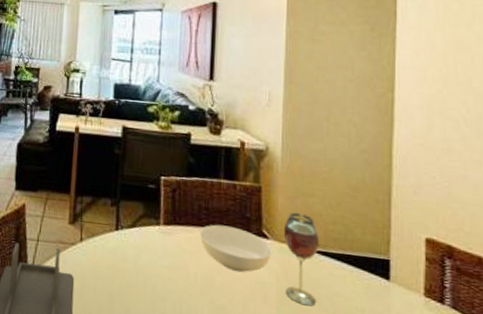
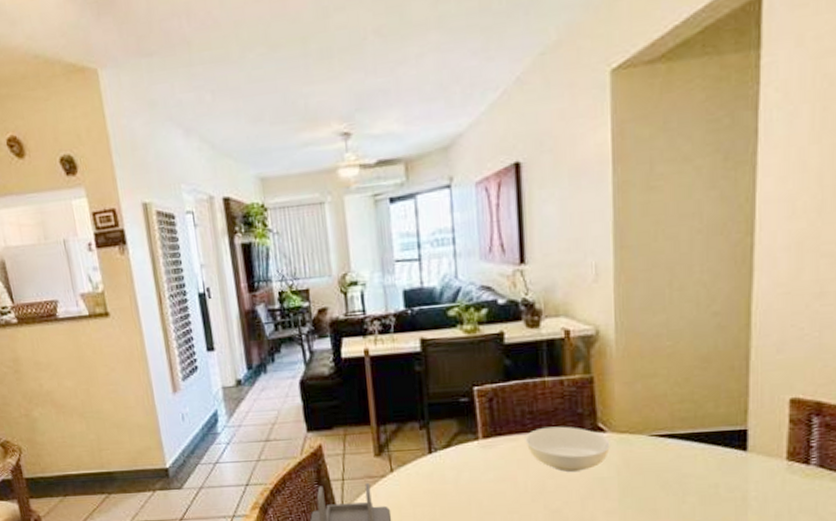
wineglass: present [283,212,319,306] -> none [622,397,665,493]

